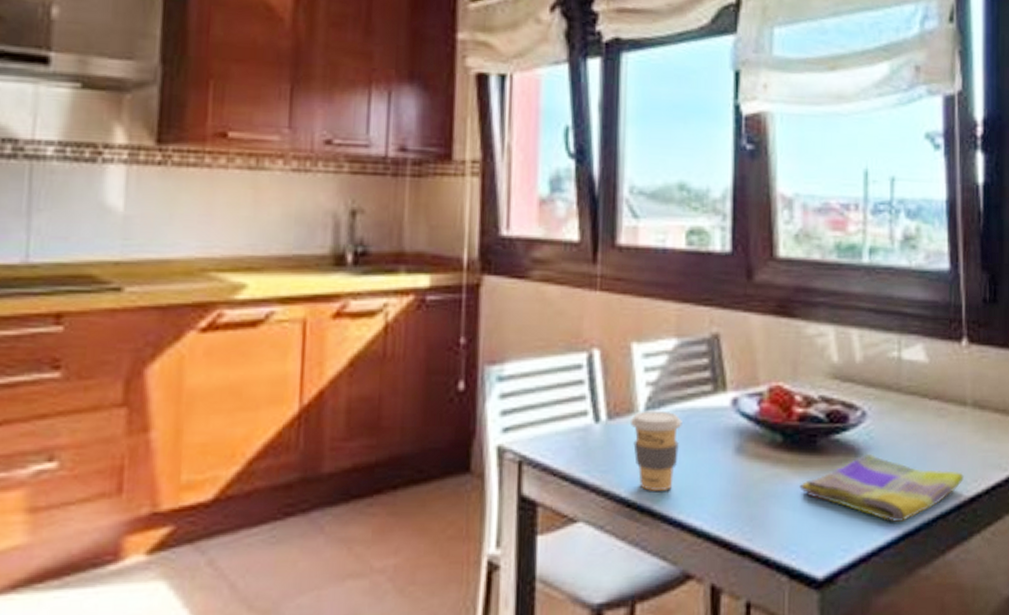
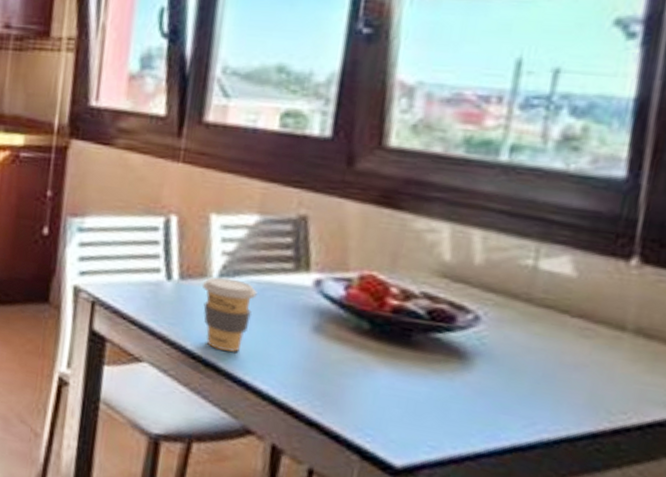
dish towel: present [799,453,964,523] -> none [384,358,608,436]

